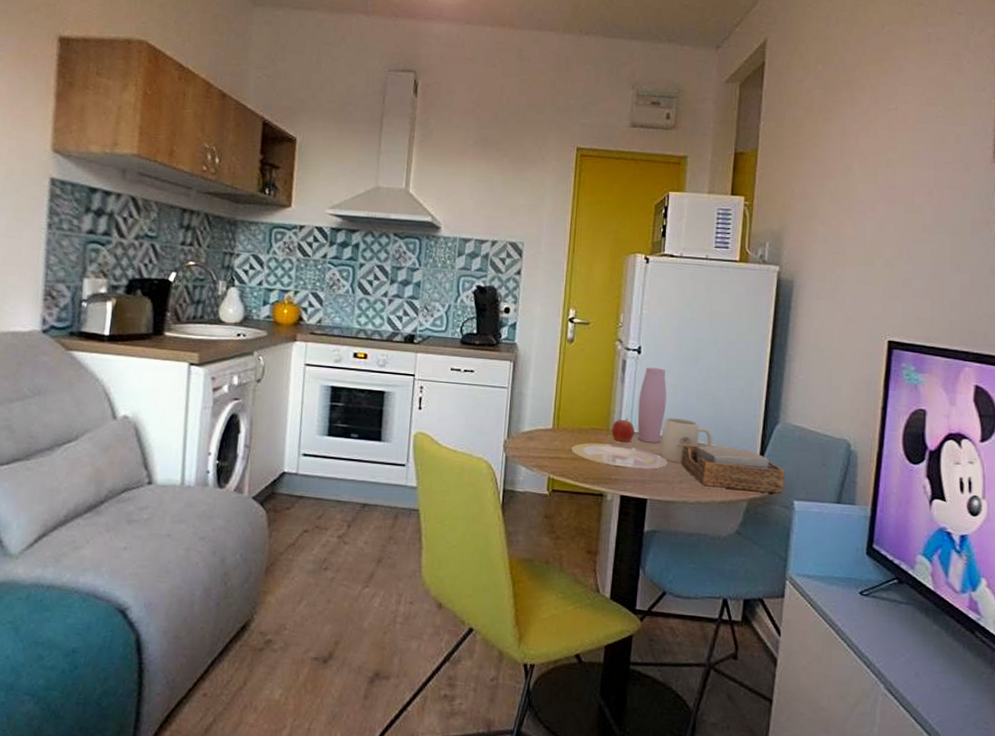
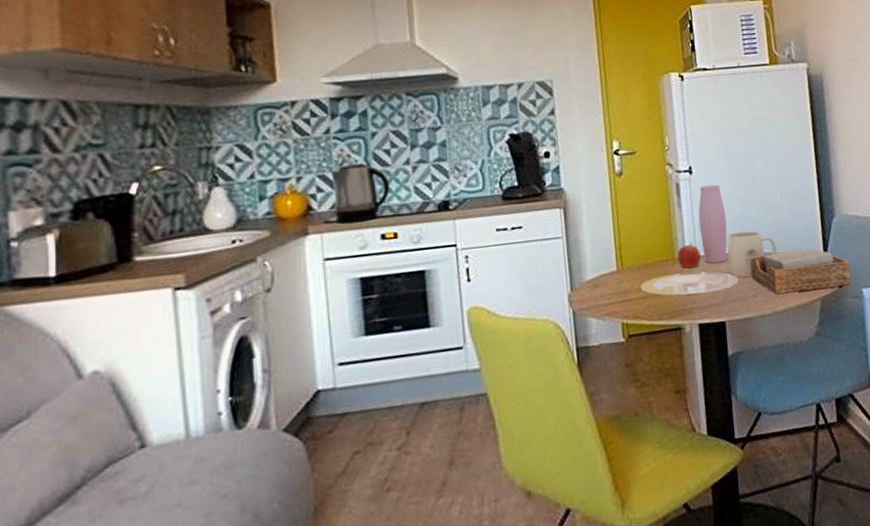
kettle: none [319,287,368,339] -> present [331,163,390,224]

